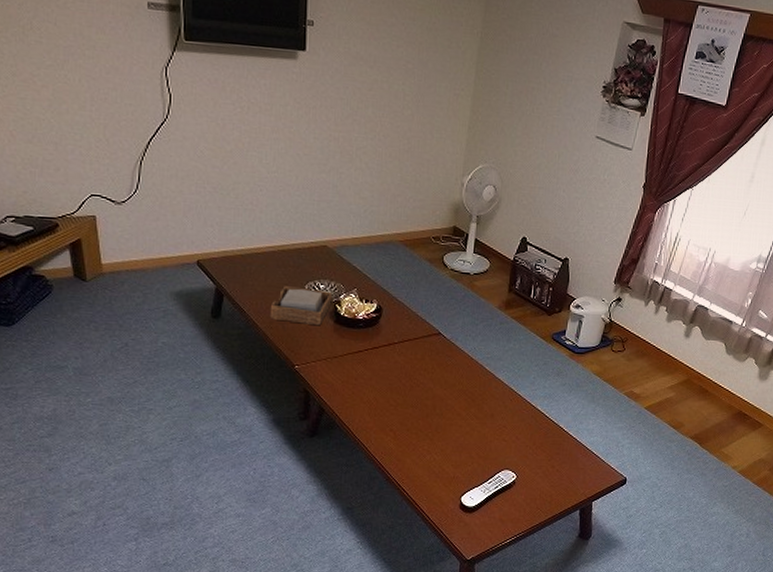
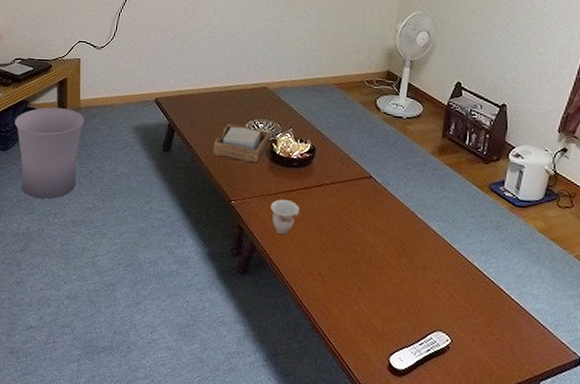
waste bin: none [18,273,110,377] -> present [14,107,84,199]
teacup: none [338,360,369,395] -> present [270,199,301,234]

